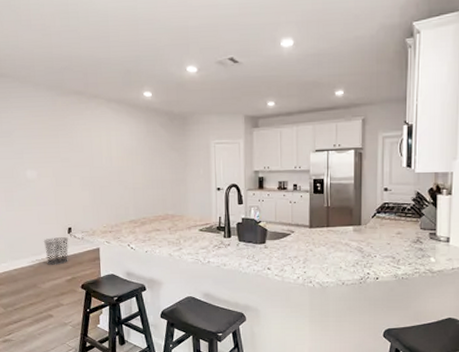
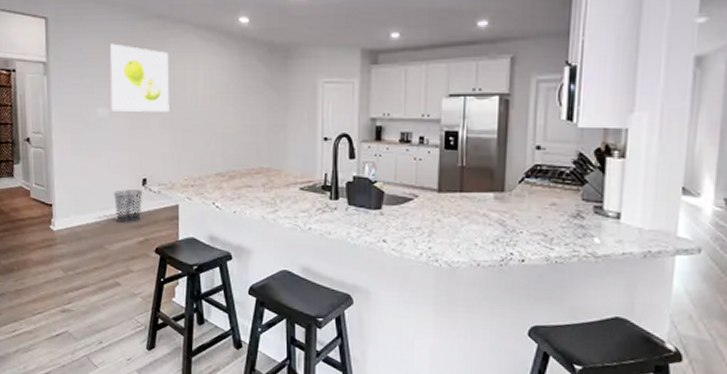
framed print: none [35,116,88,173] -> present [110,43,169,112]

